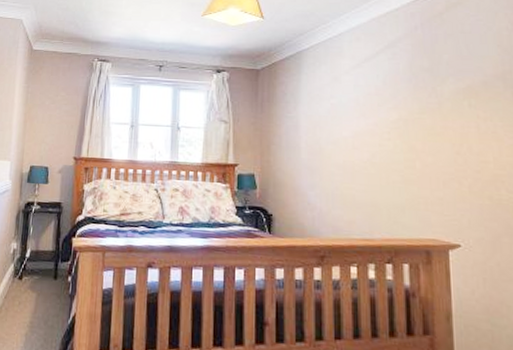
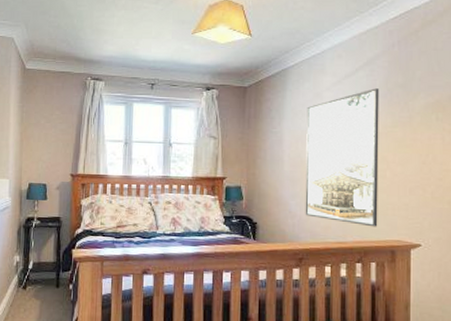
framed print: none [324,72,409,224] -> present [305,88,380,227]

